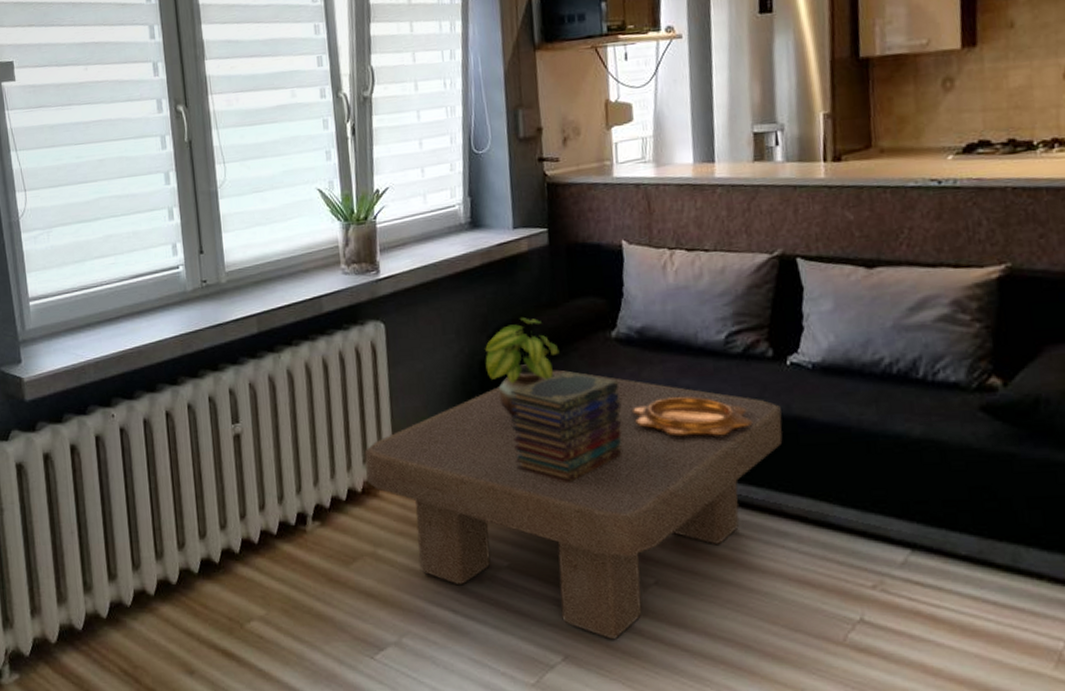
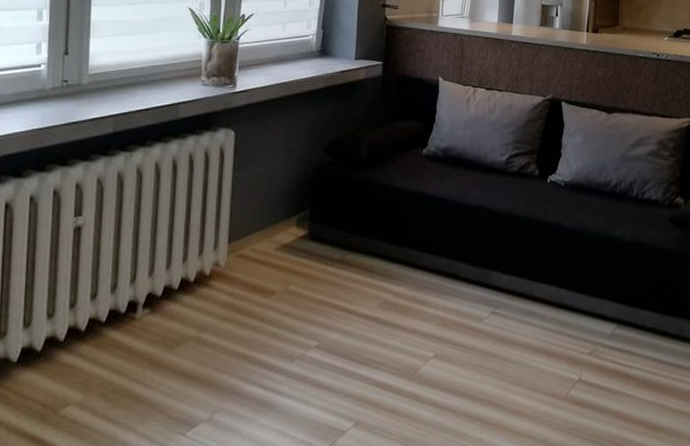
coffee table: present [364,369,783,640] -> none [200,178,540,406]
potted plant: present [485,318,560,419] -> none [318,134,381,219]
book stack: present [510,370,622,484] -> none [334,179,424,274]
decorative bowl: present [631,397,753,437] -> none [431,204,520,237]

